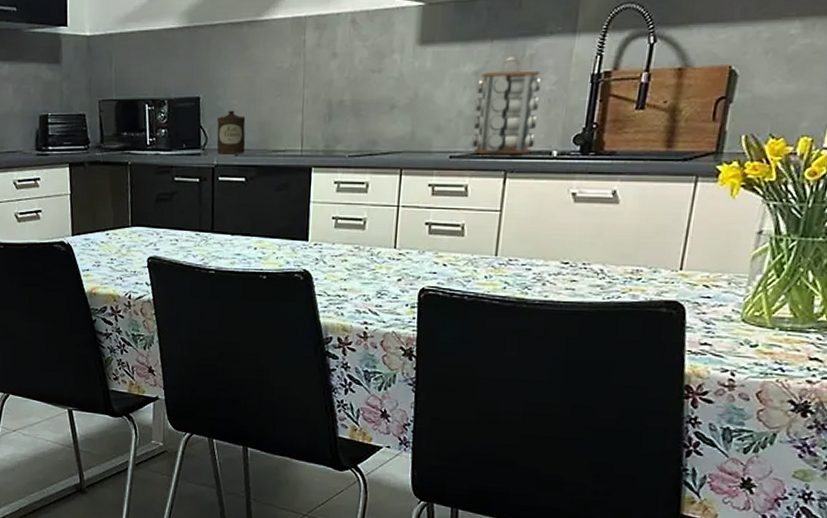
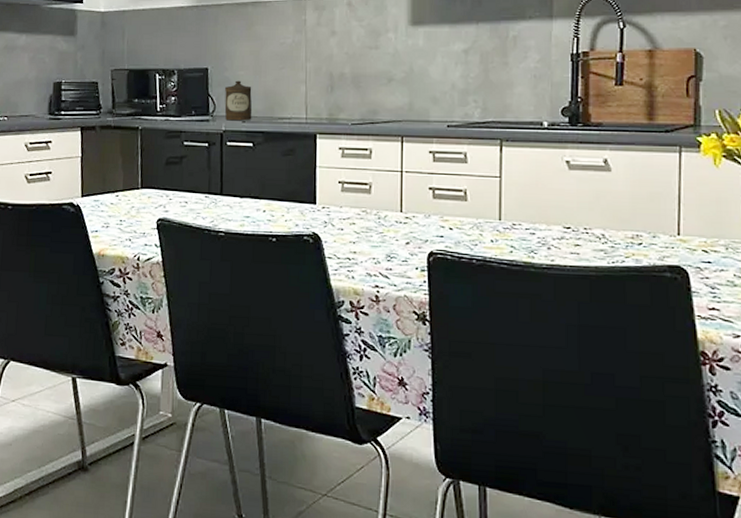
spice rack: present [472,57,542,157] -> none [467,38,526,126]

